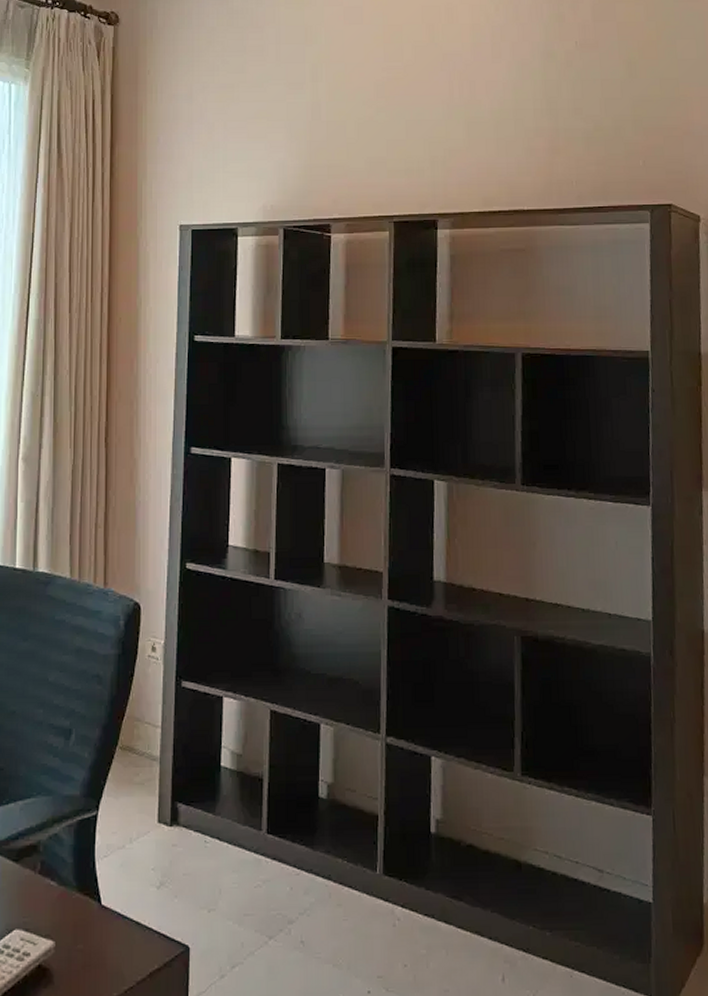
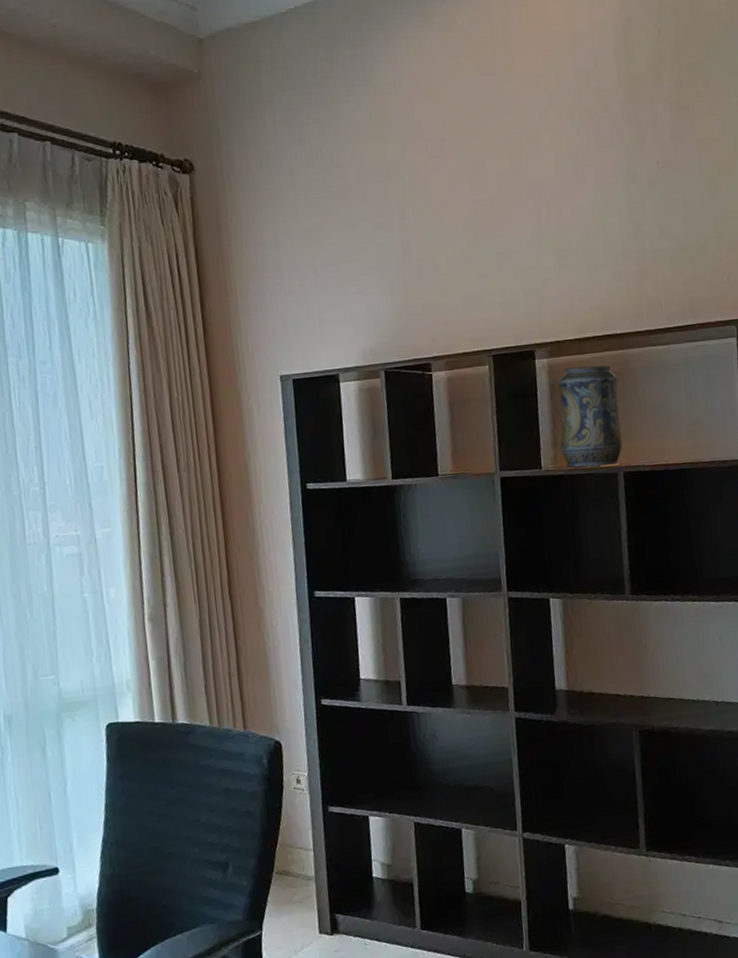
decorative vase: none [457,240,523,345] -> present [557,365,623,467]

